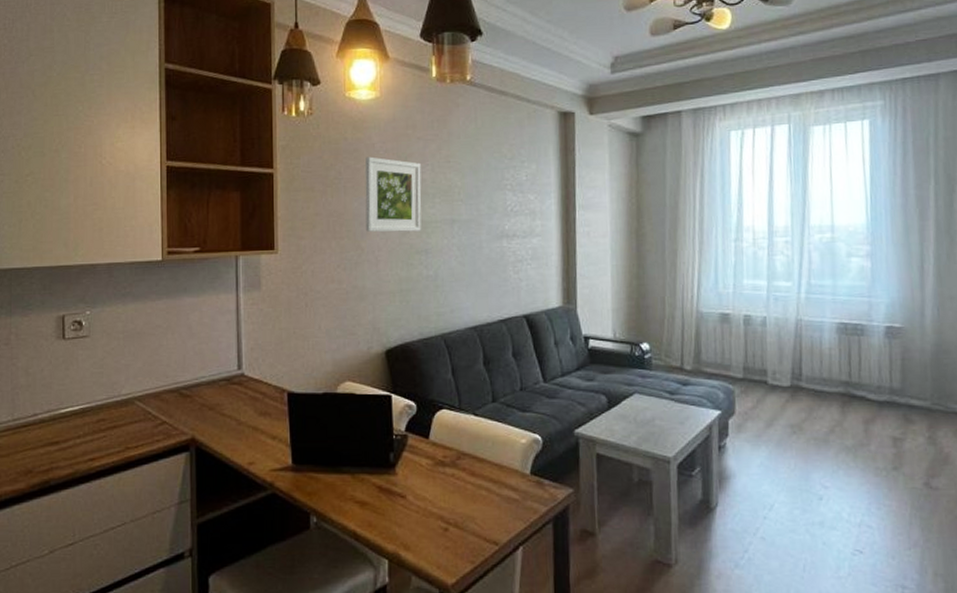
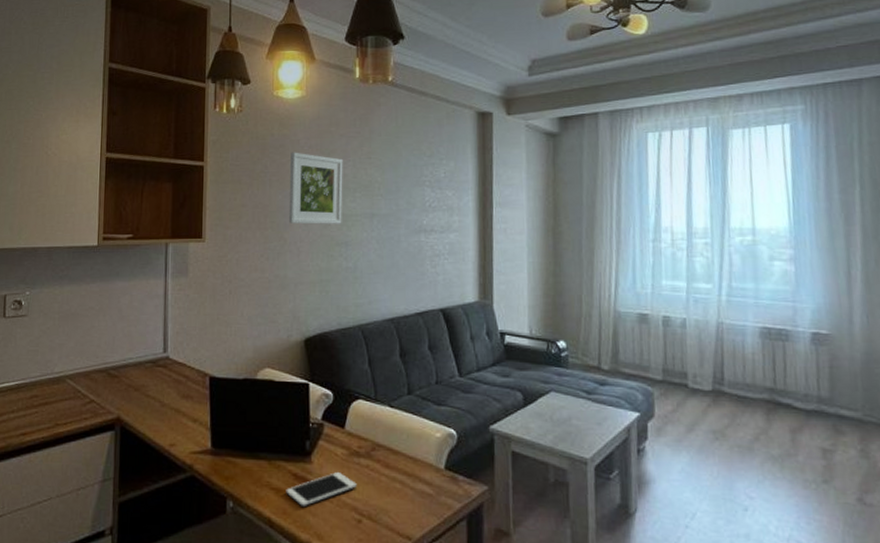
cell phone: none [370,483,443,518] -> present [286,472,357,506]

